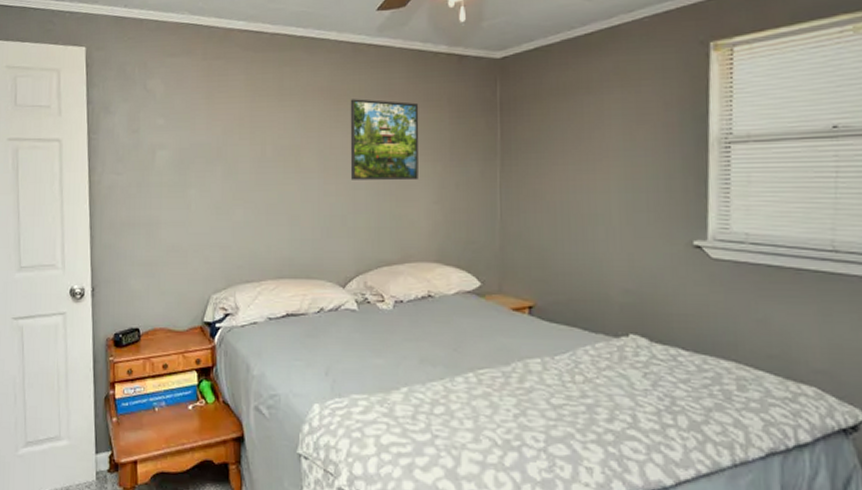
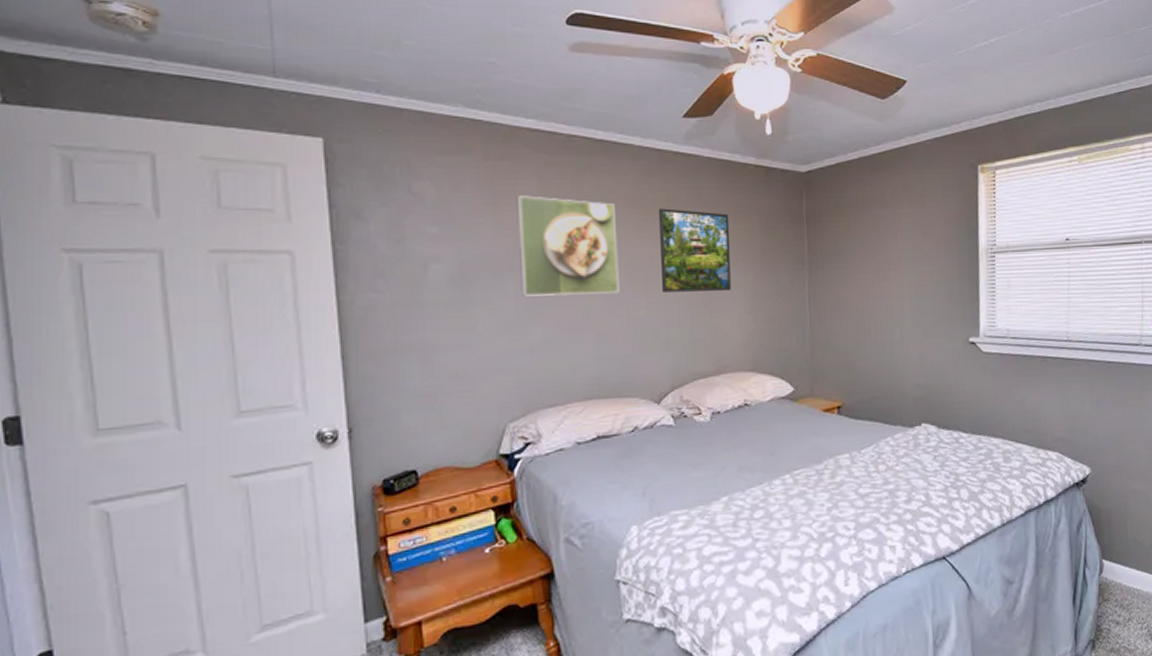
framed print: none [227,90,312,181] -> present [516,195,620,296]

